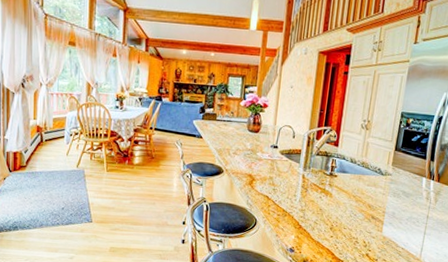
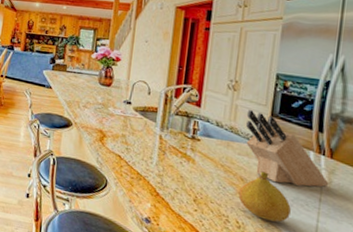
fruit: none [366,198,406,238] -> present [238,171,291,222]
knife block: none [374,146,435,207] -> present [246,110,329,187]

